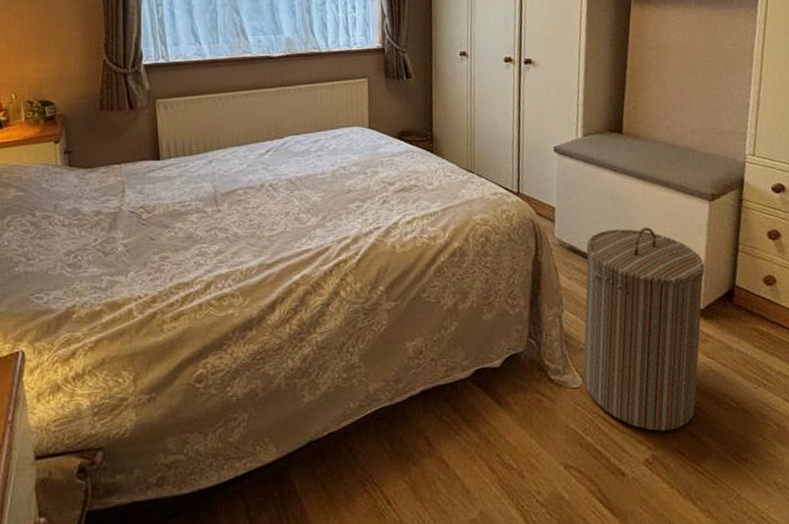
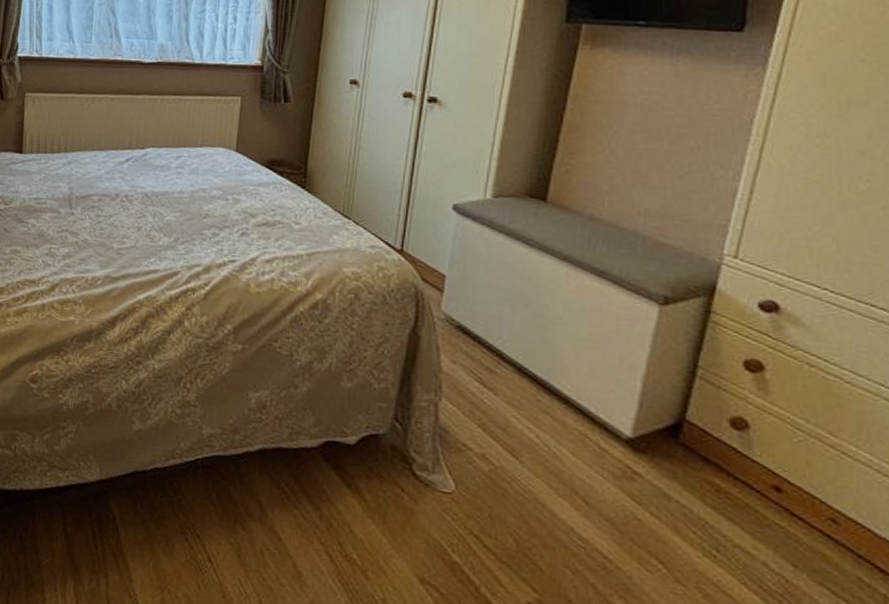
laundry hamper: present [583,227,705,432] -> none [457,314,643,578]

